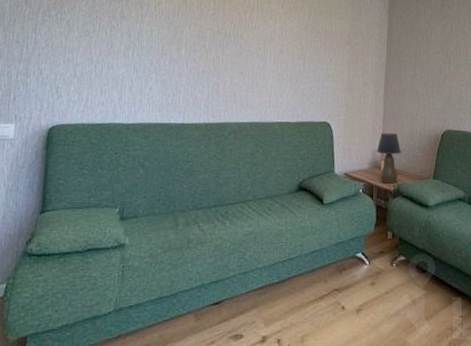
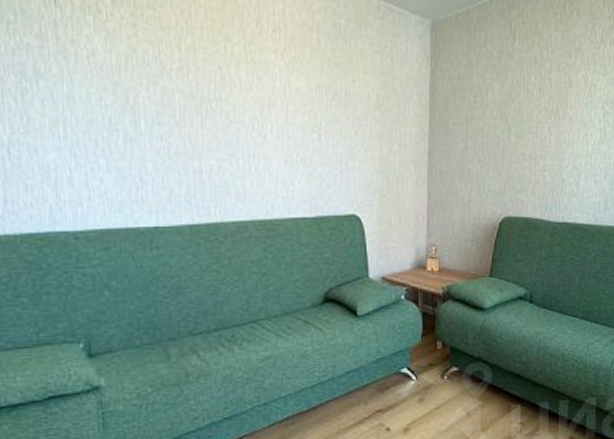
table lamp: present [376,132,402,184] -> none [420,224,452,286]

